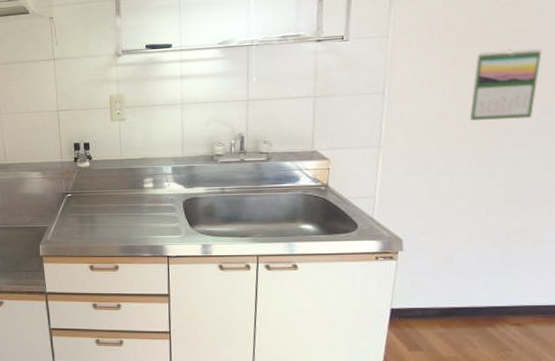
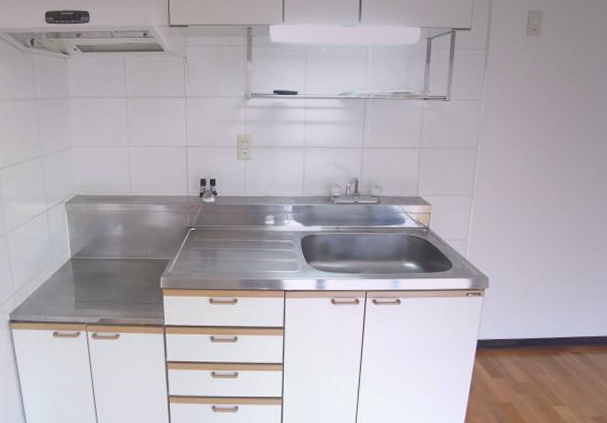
calendar: present [469,48,542,121] -> none [543,118,599,178]

